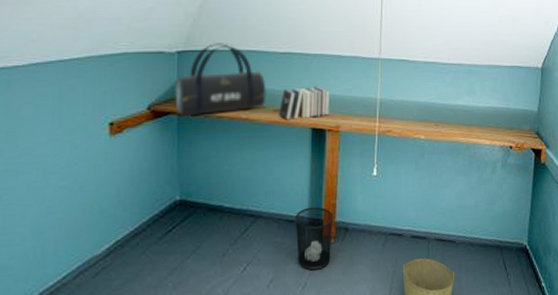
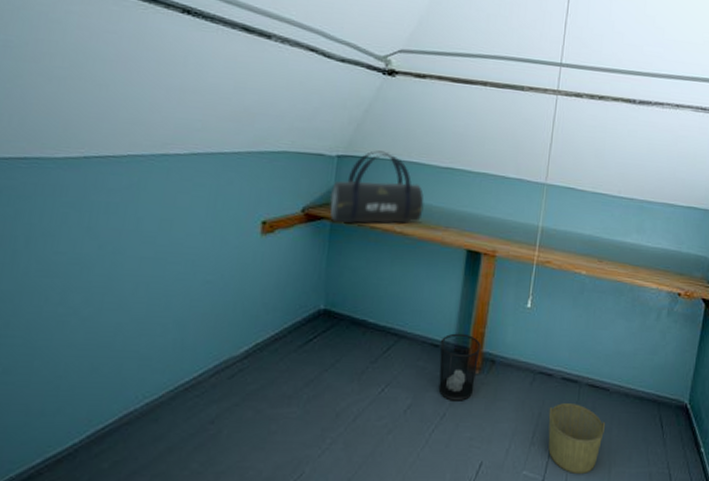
books: present [279,85,329,120] -> none [434,205,489,239]

